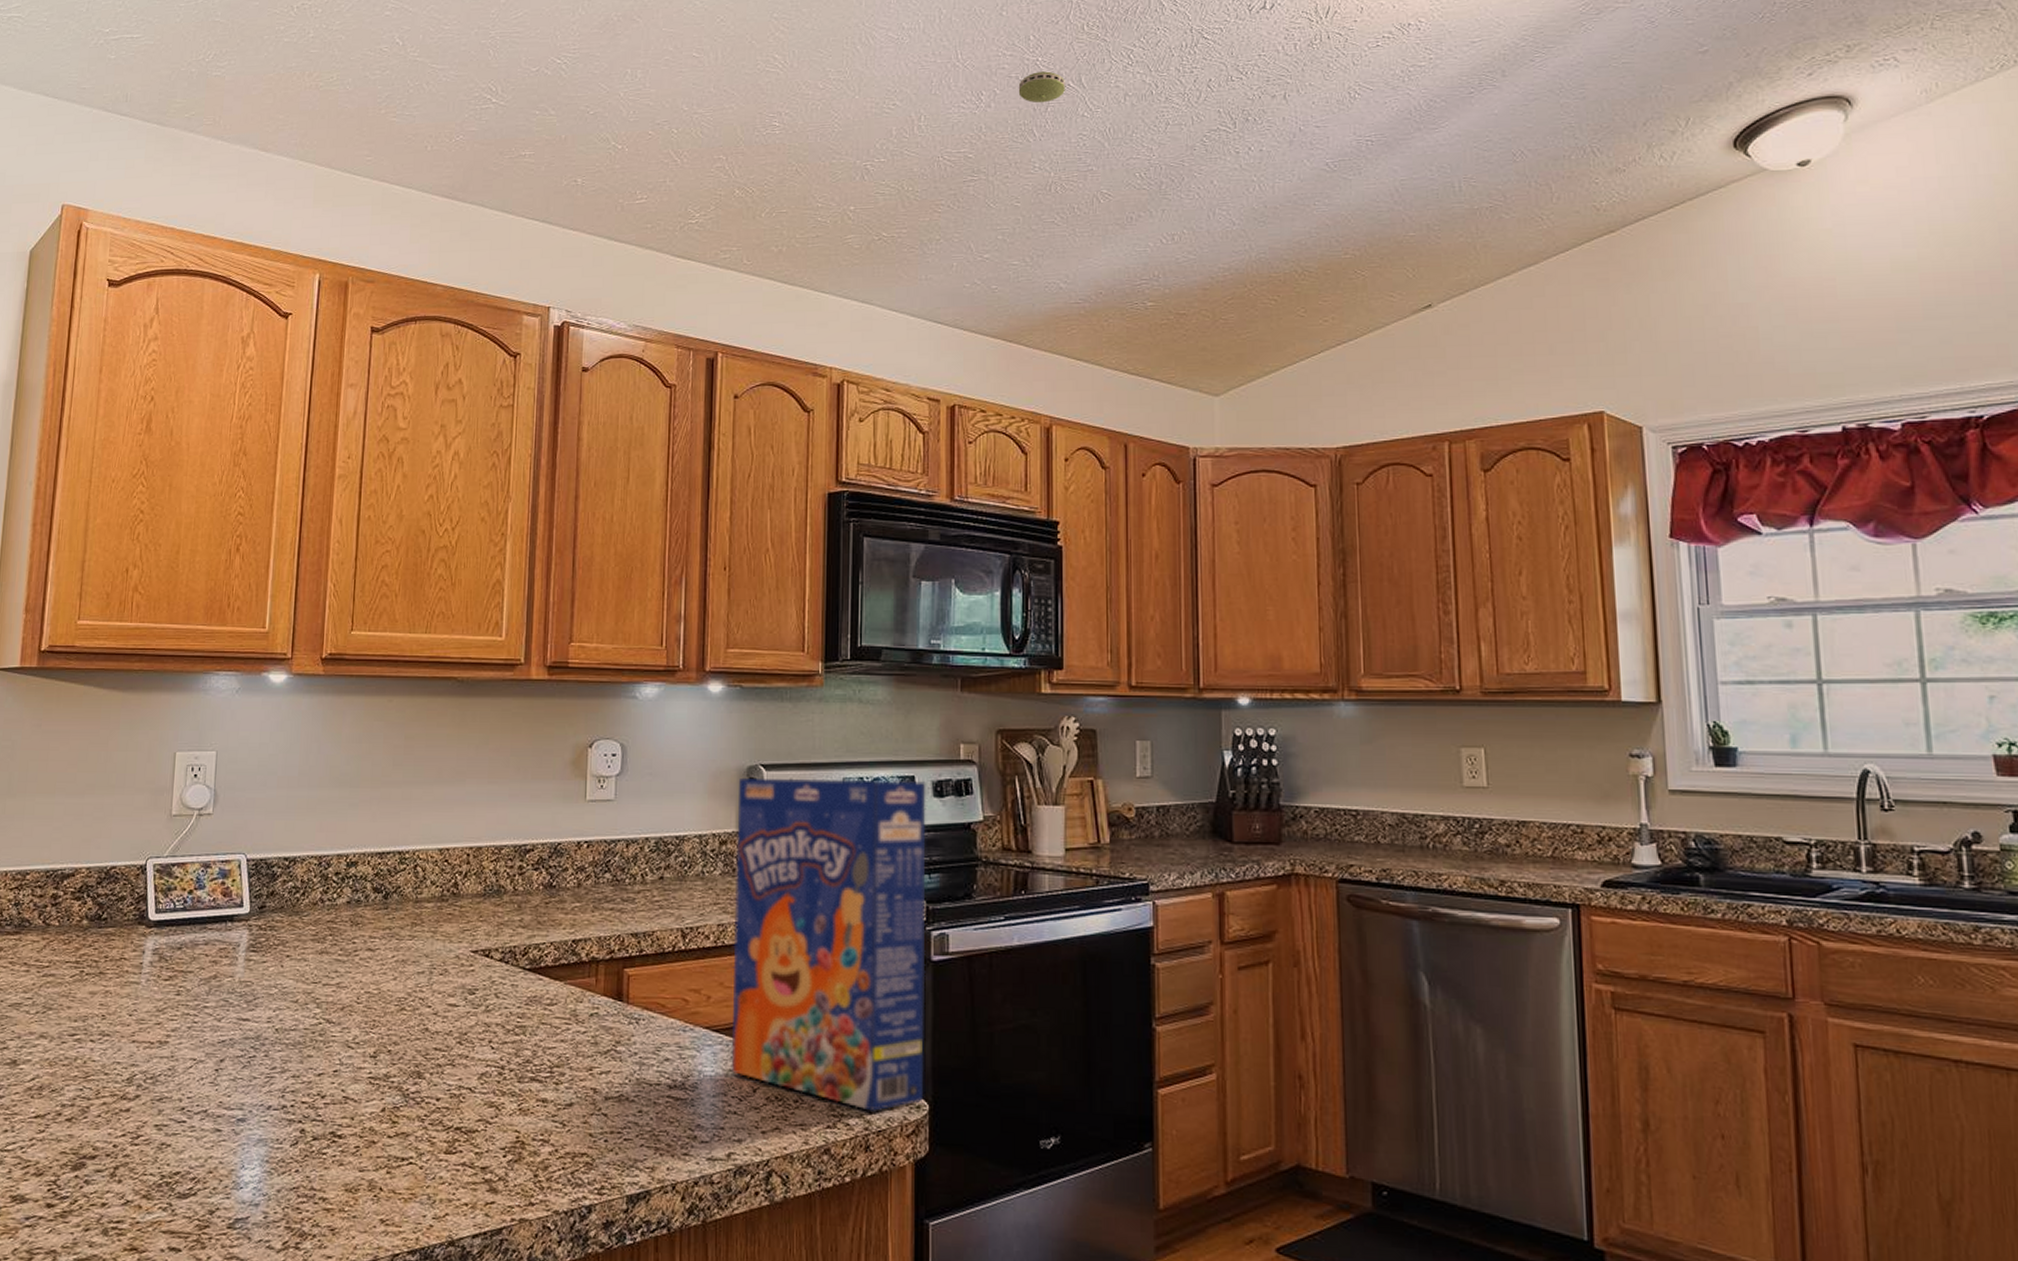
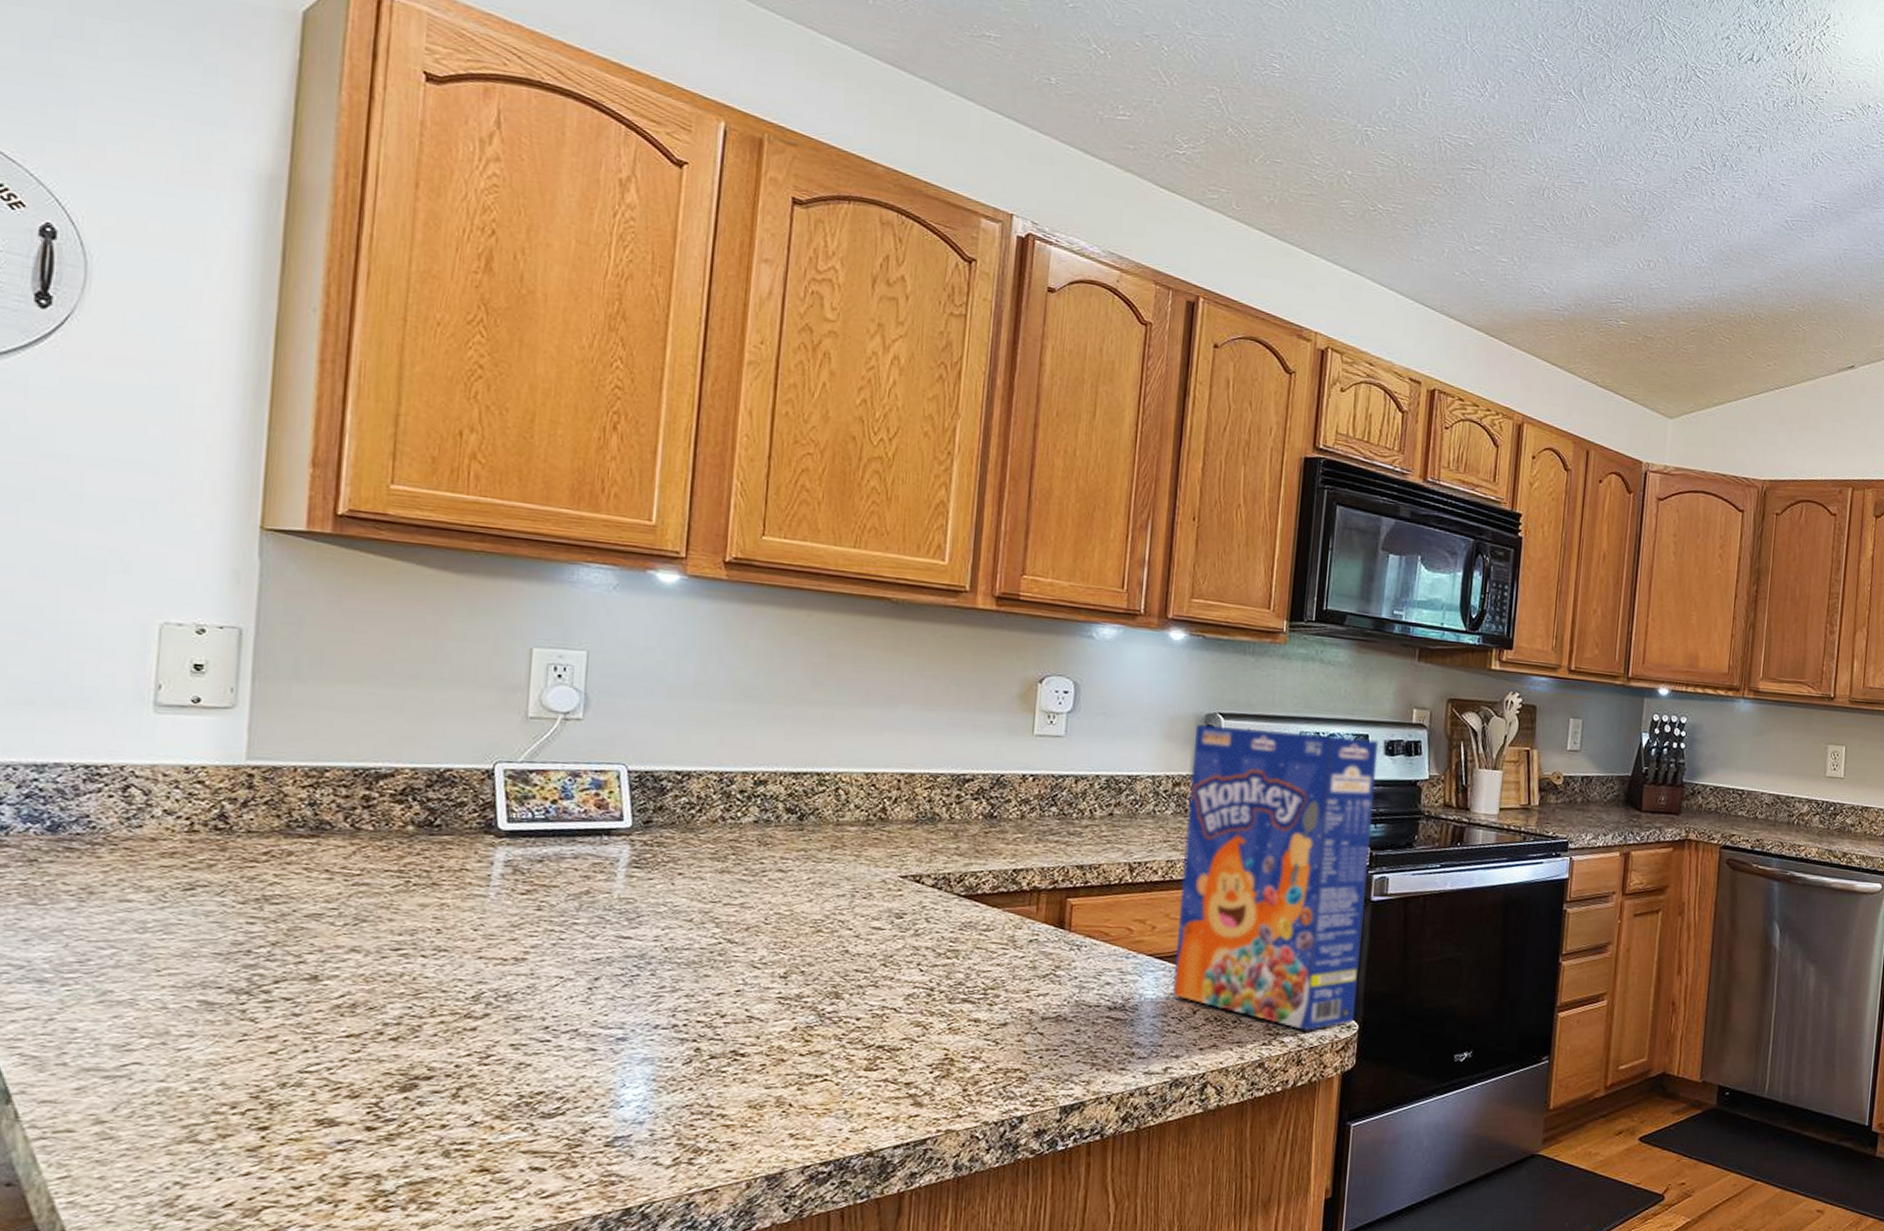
smoke detector: present [1018,71,1065,103] -> none [1522,72,1567,106]

